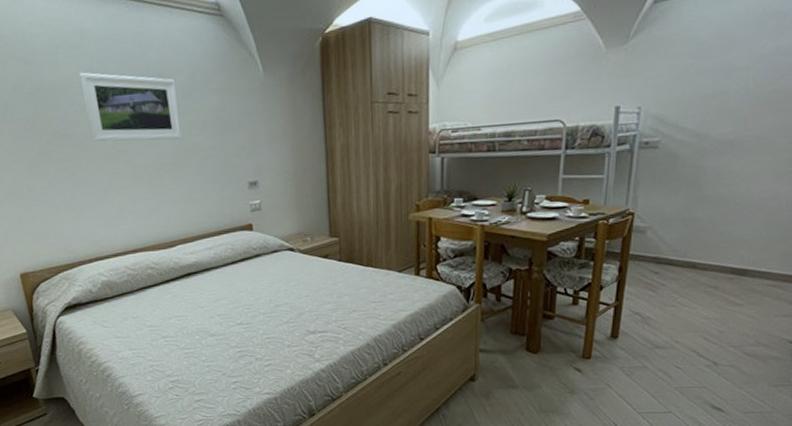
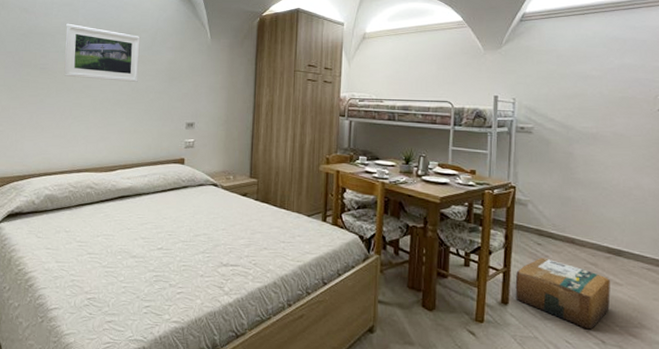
cardboard box: none [626,286,730,353] -> present [515,257,611,330]

